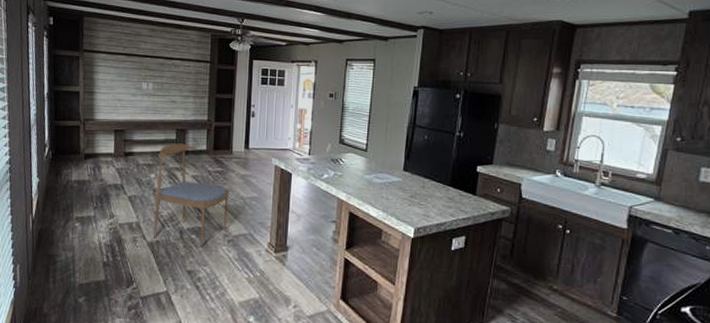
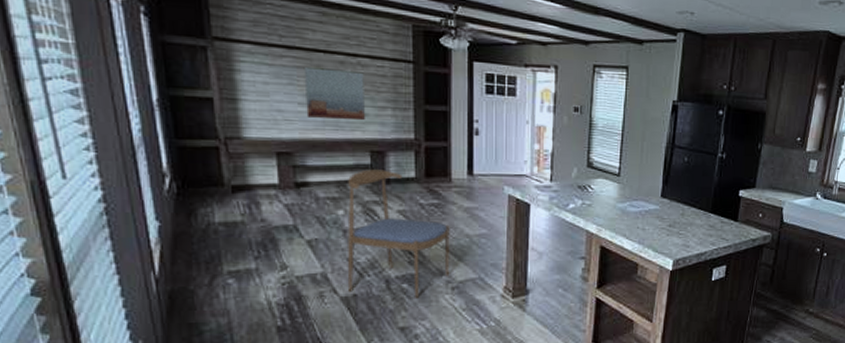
wall art: none [136,68,176,107] -> present [303,67,365,121]

